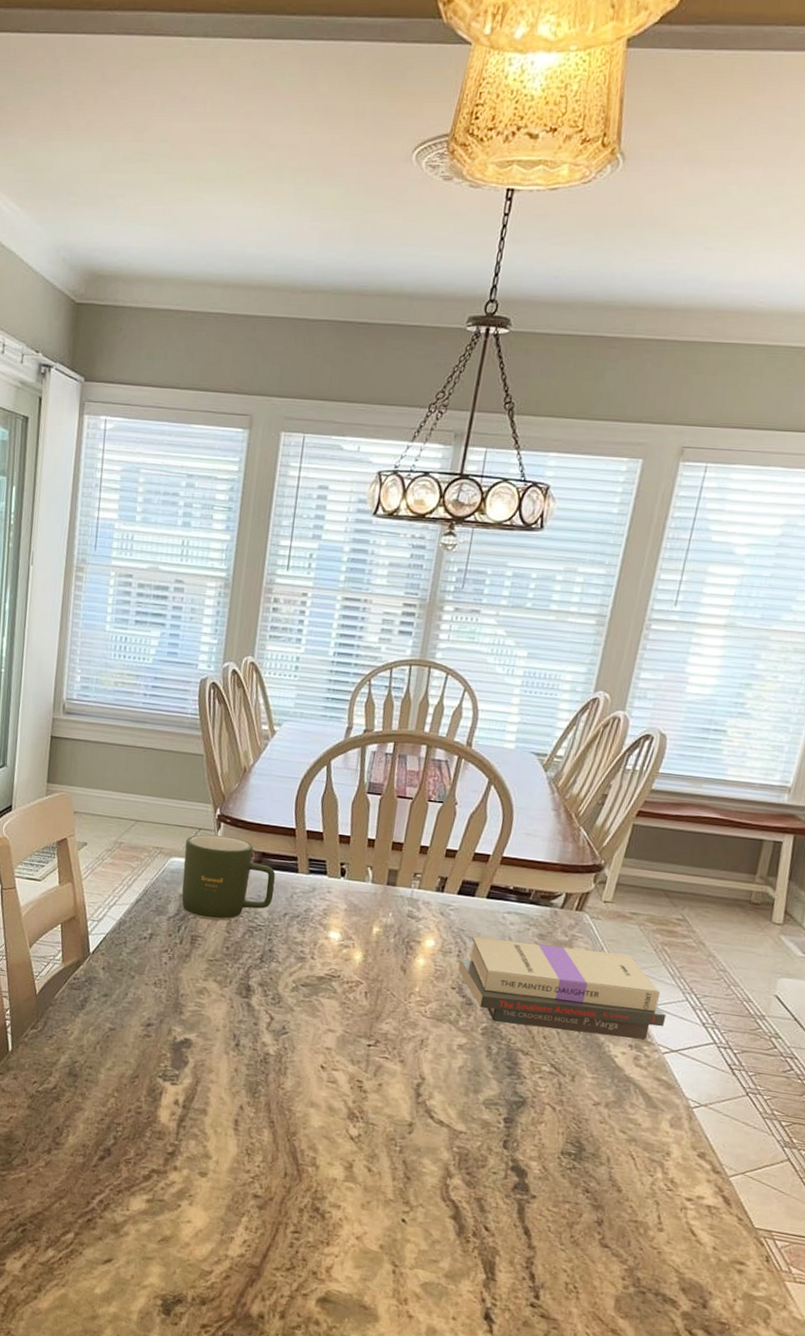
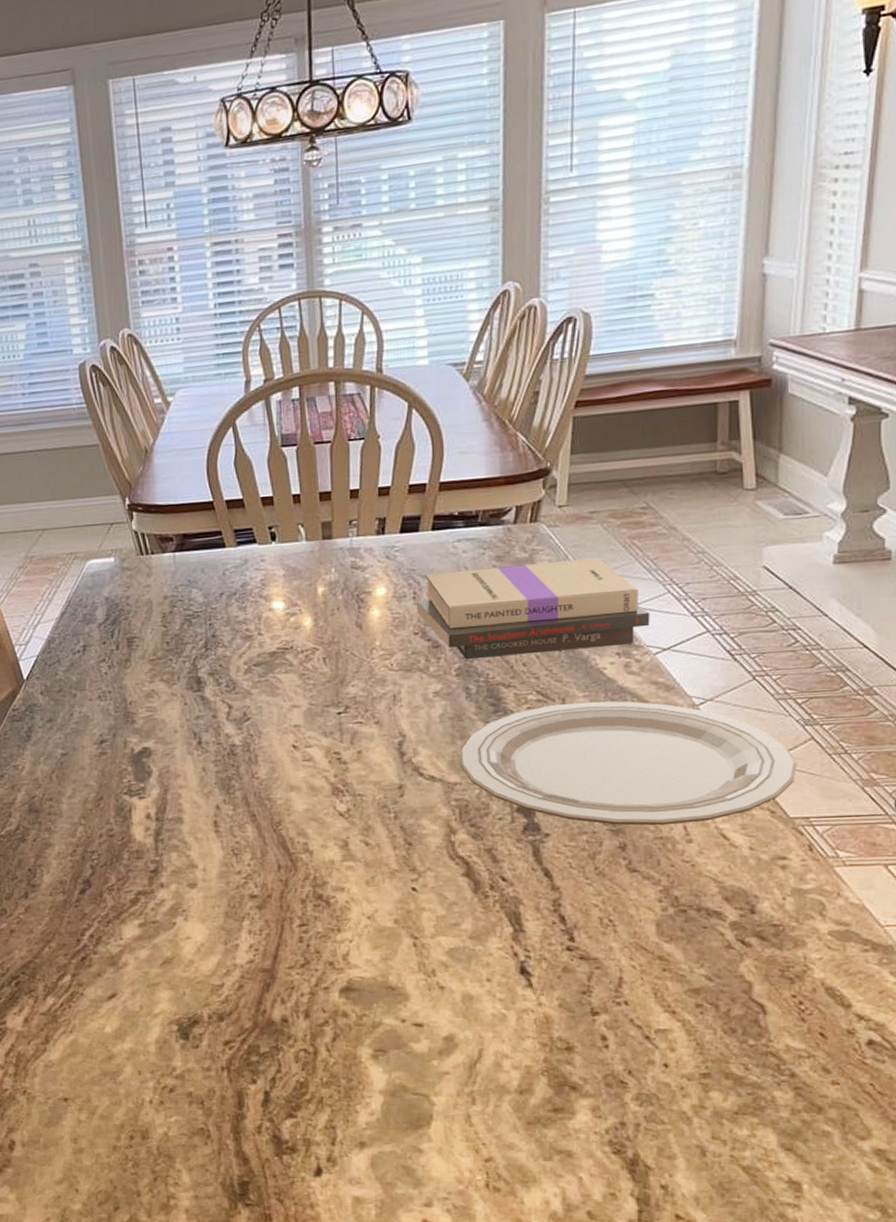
mug: present [181,834,276,921] -> none [100,524,205,618]
plate: none [467,1079,771,1215] -> present [458,701,797,826]

